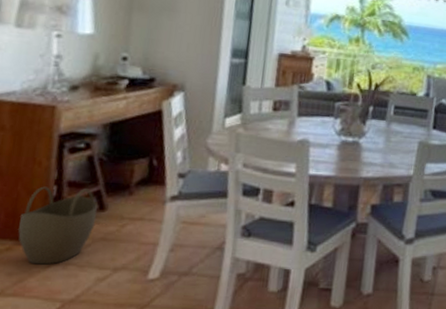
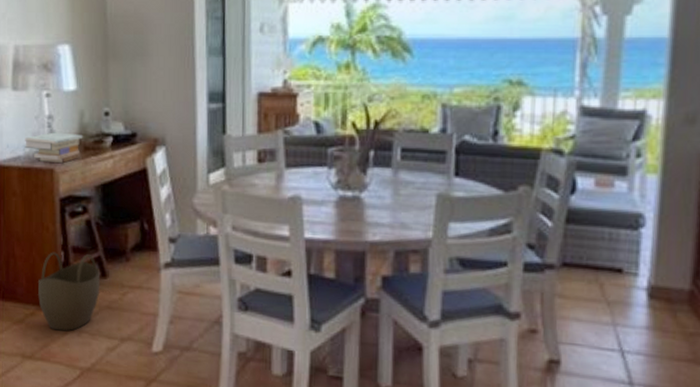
books: none [23,71,95,102] -> present [25,132,83,164]

